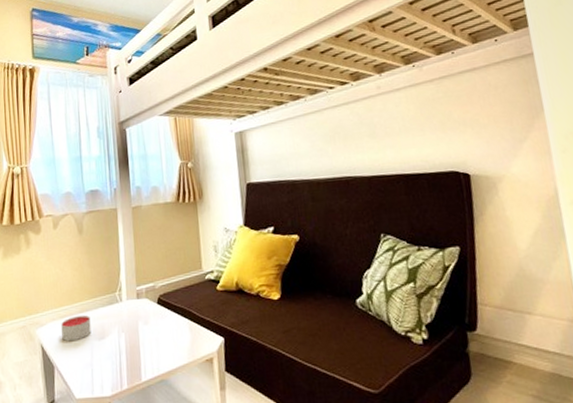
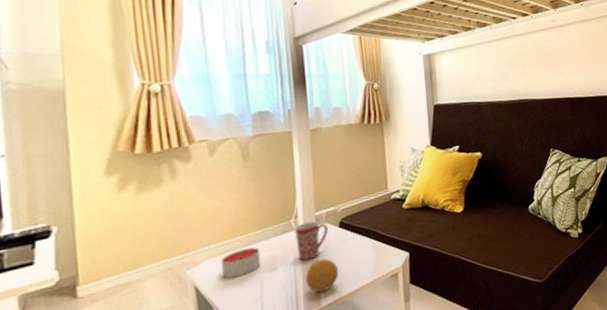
mug: none [119,295,148,334] -> present [294,221,328,261]
fruit: none [128,334,158,368] -> present [305,259,339,293]

